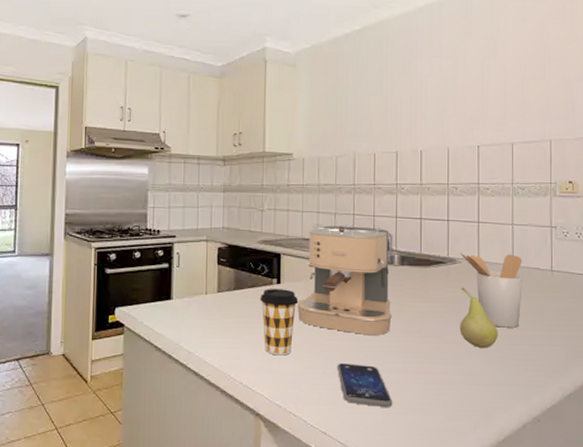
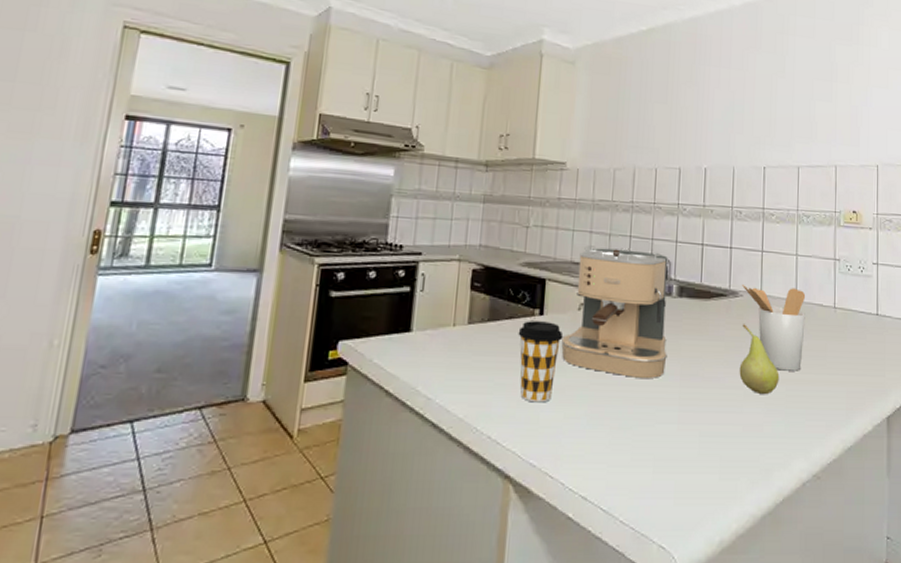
smartphone: present [337,363,393,407] -> none [603,412,665,465]

